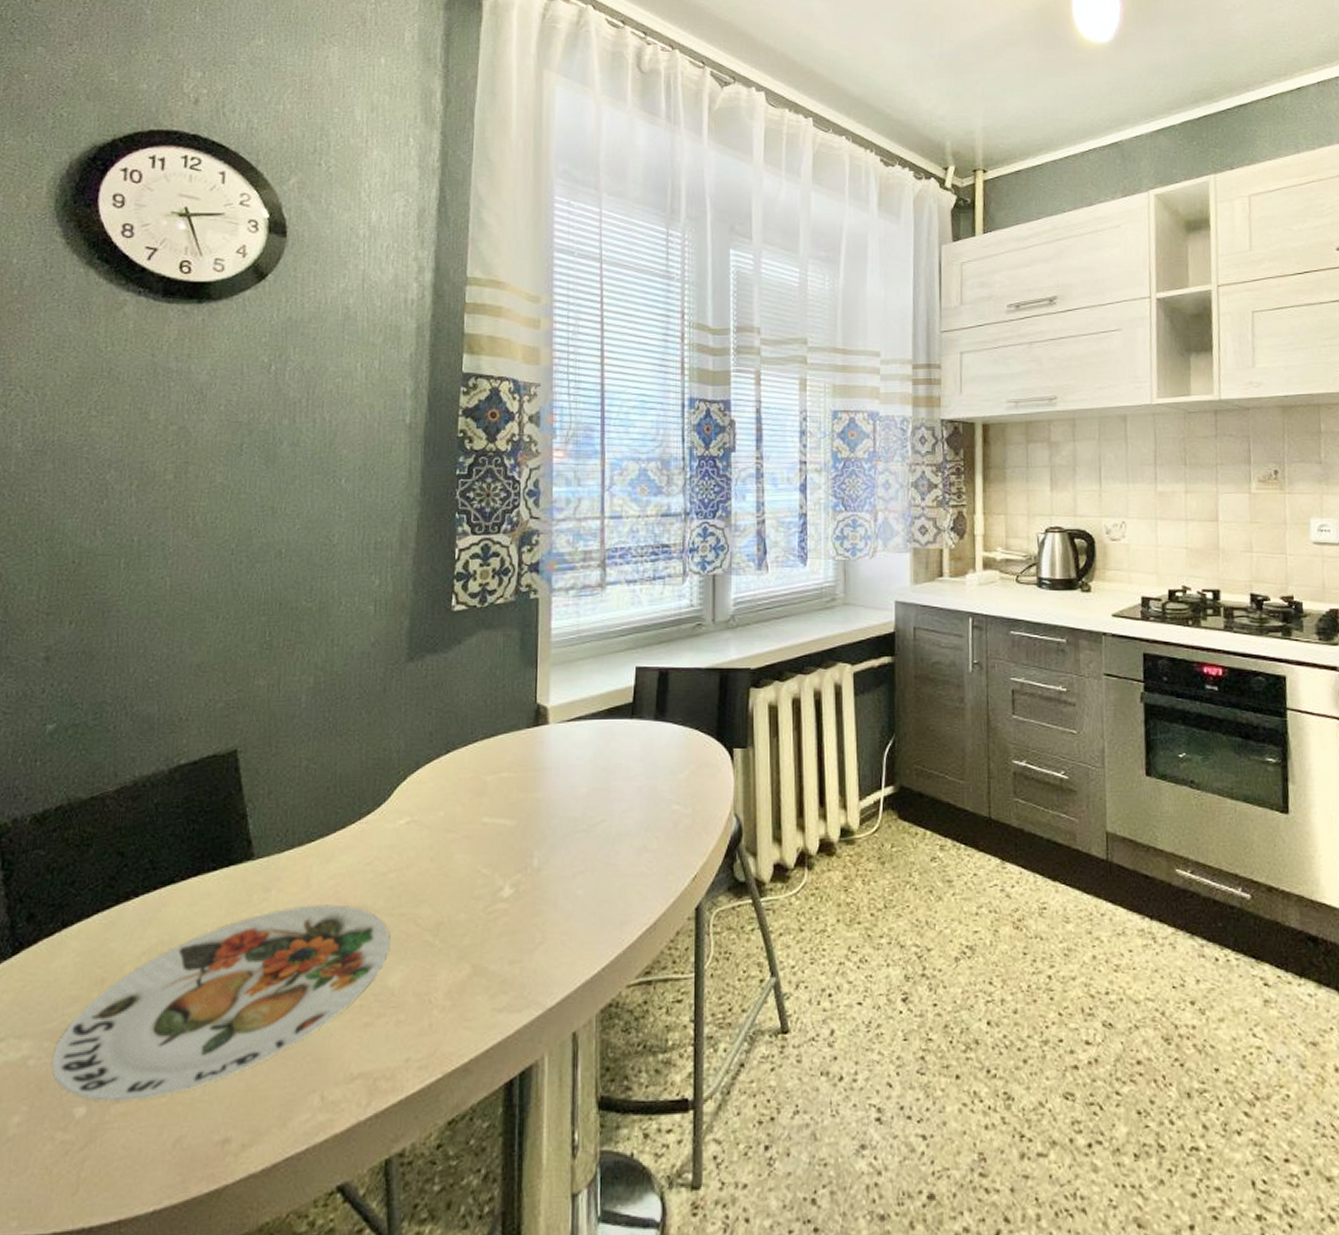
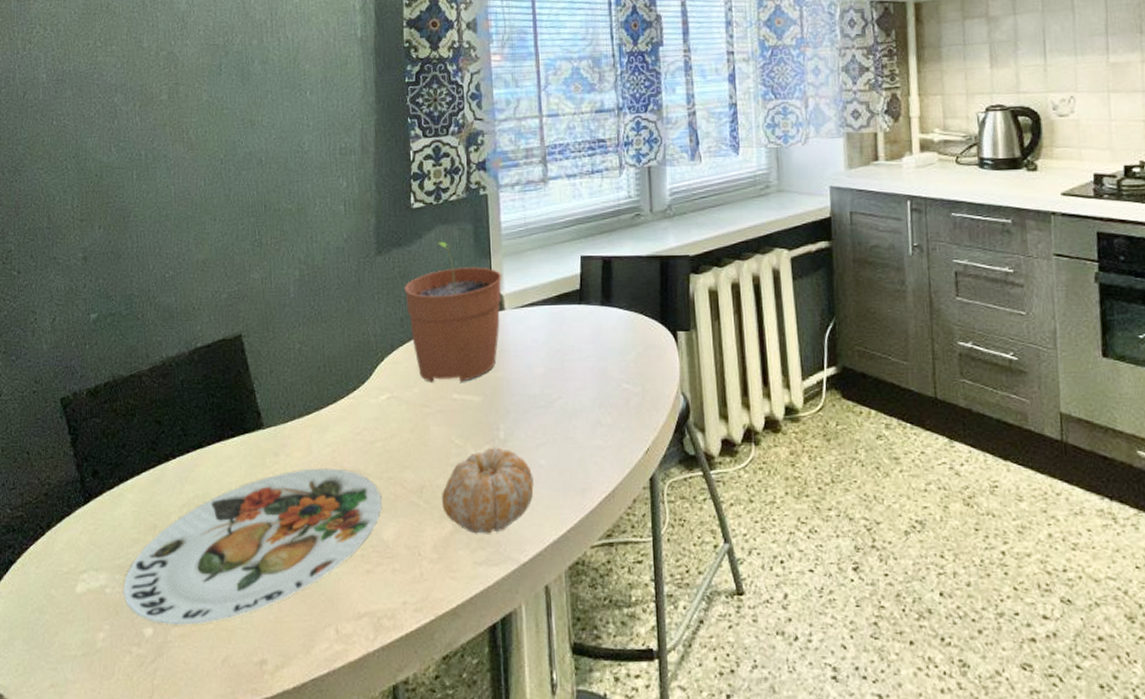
plant pot: none [436,648,549,805] -> present [404,241,502,382]
fruit: none [461,876,568,976] -> present [442,447,534,534]

